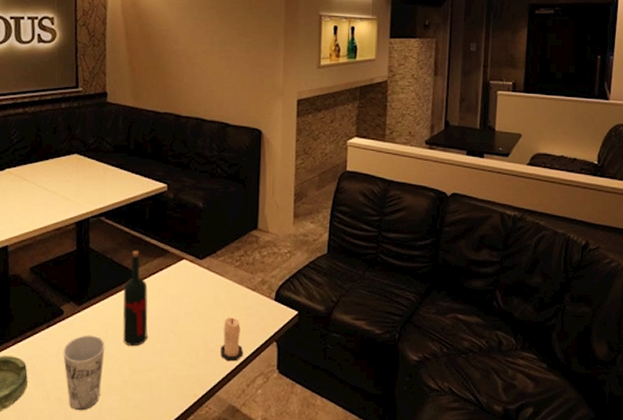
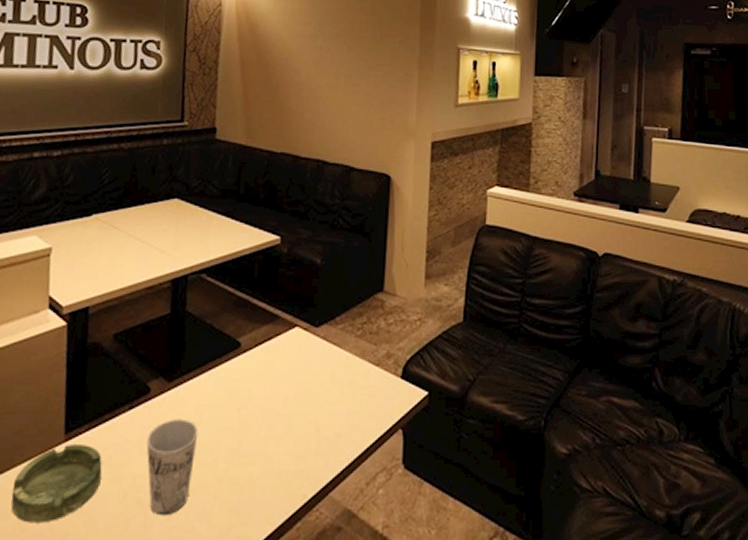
wine bottle: present [123,250,148,347] -> none [220,314,253,434]
candle: present [221,317,243,362] -> none [336,398,362,454]

